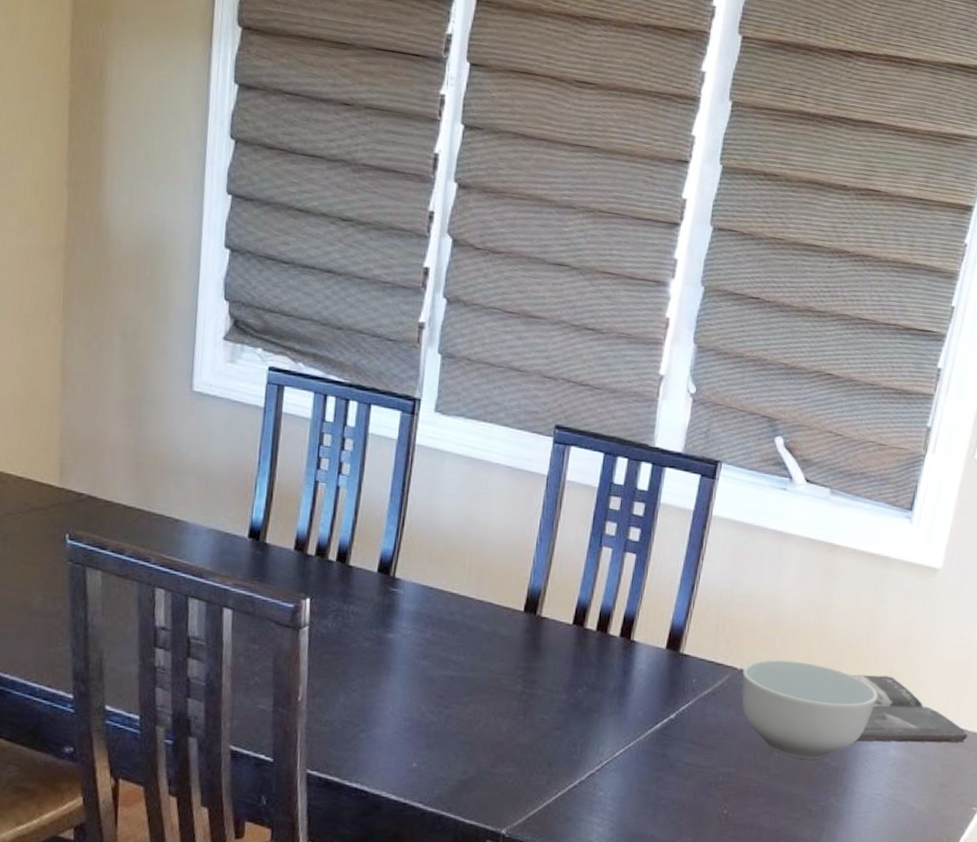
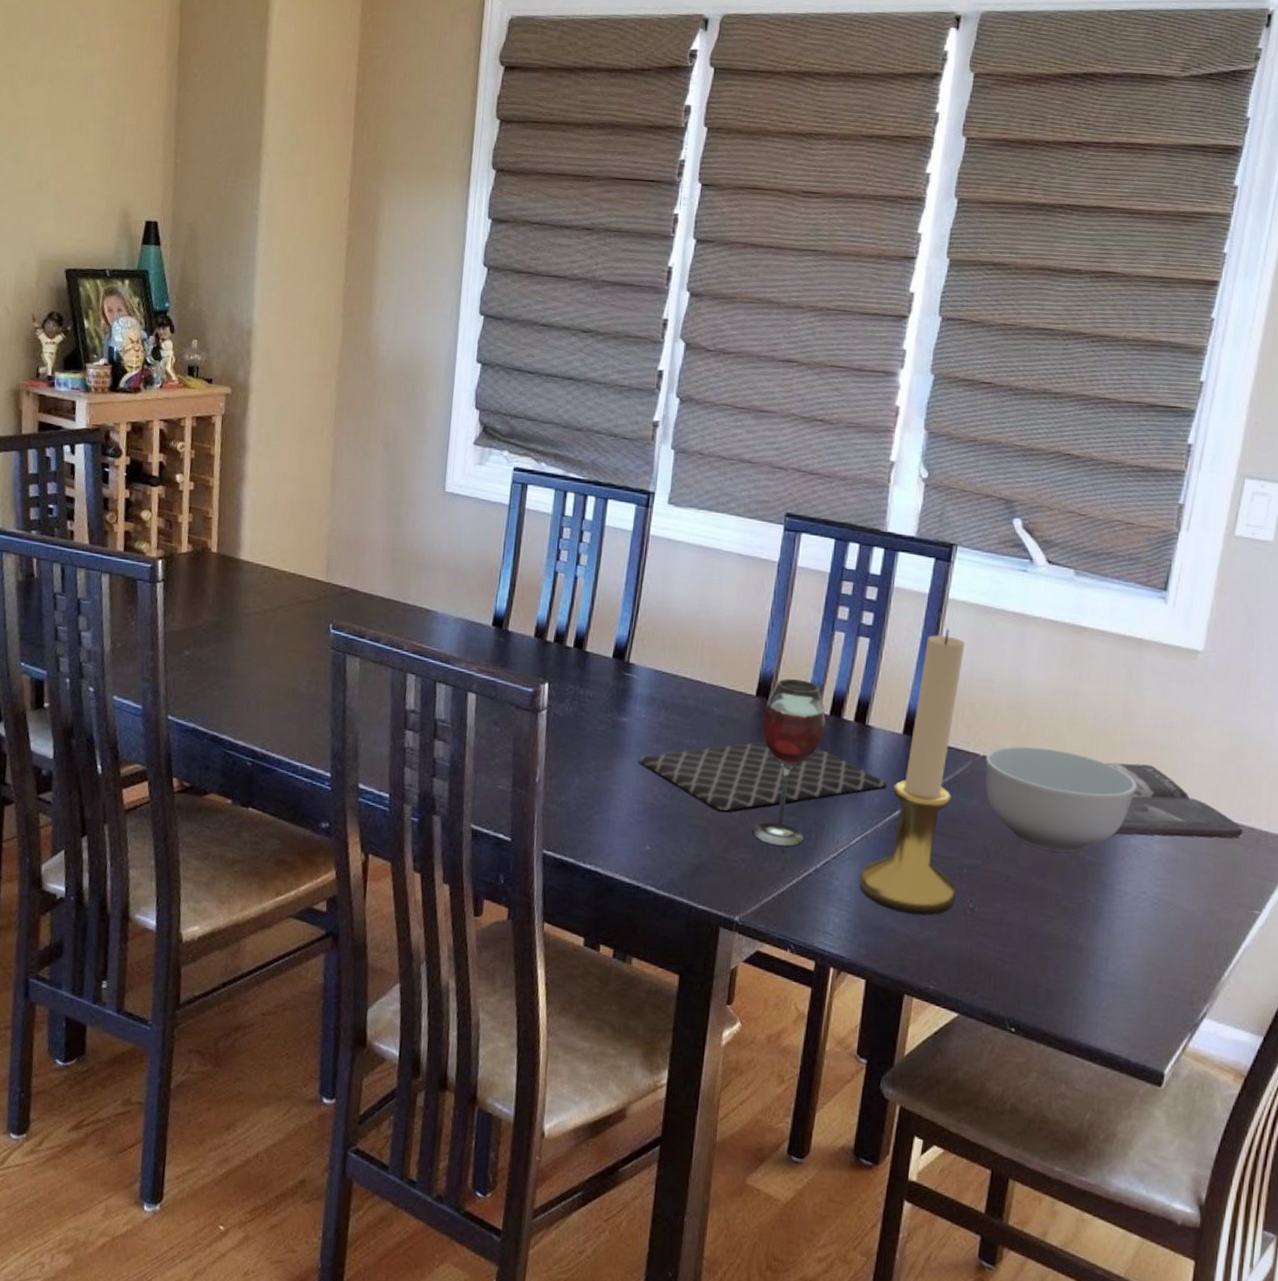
placemat: none [406,656,650,726] -> present [639,741,887,811]
wineglass: none [519,594,592,760] -> present [752,678,826,846]
candle holder: none [621,545,727,822] -> present [858,629,966,915]

